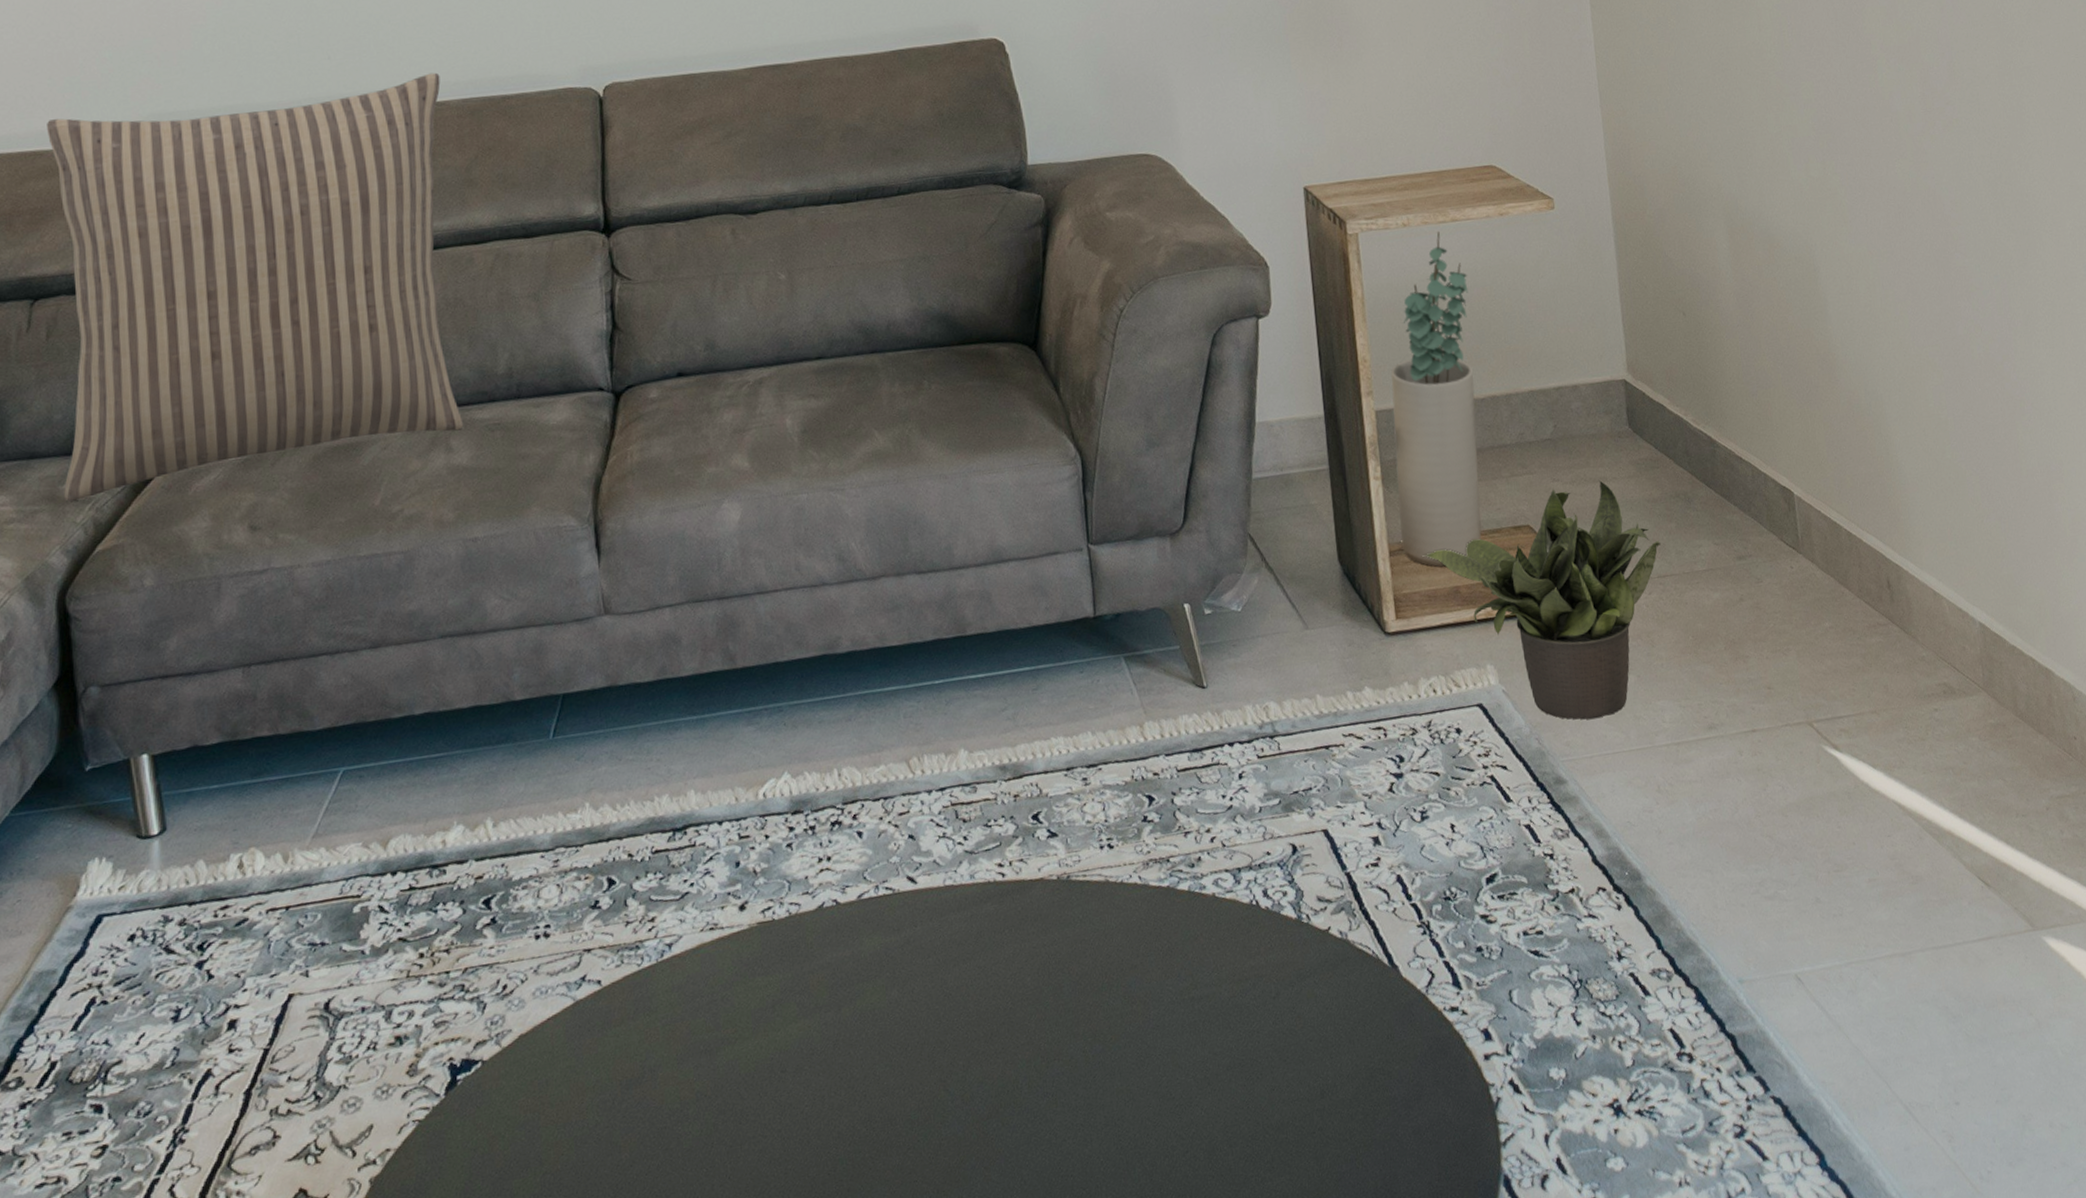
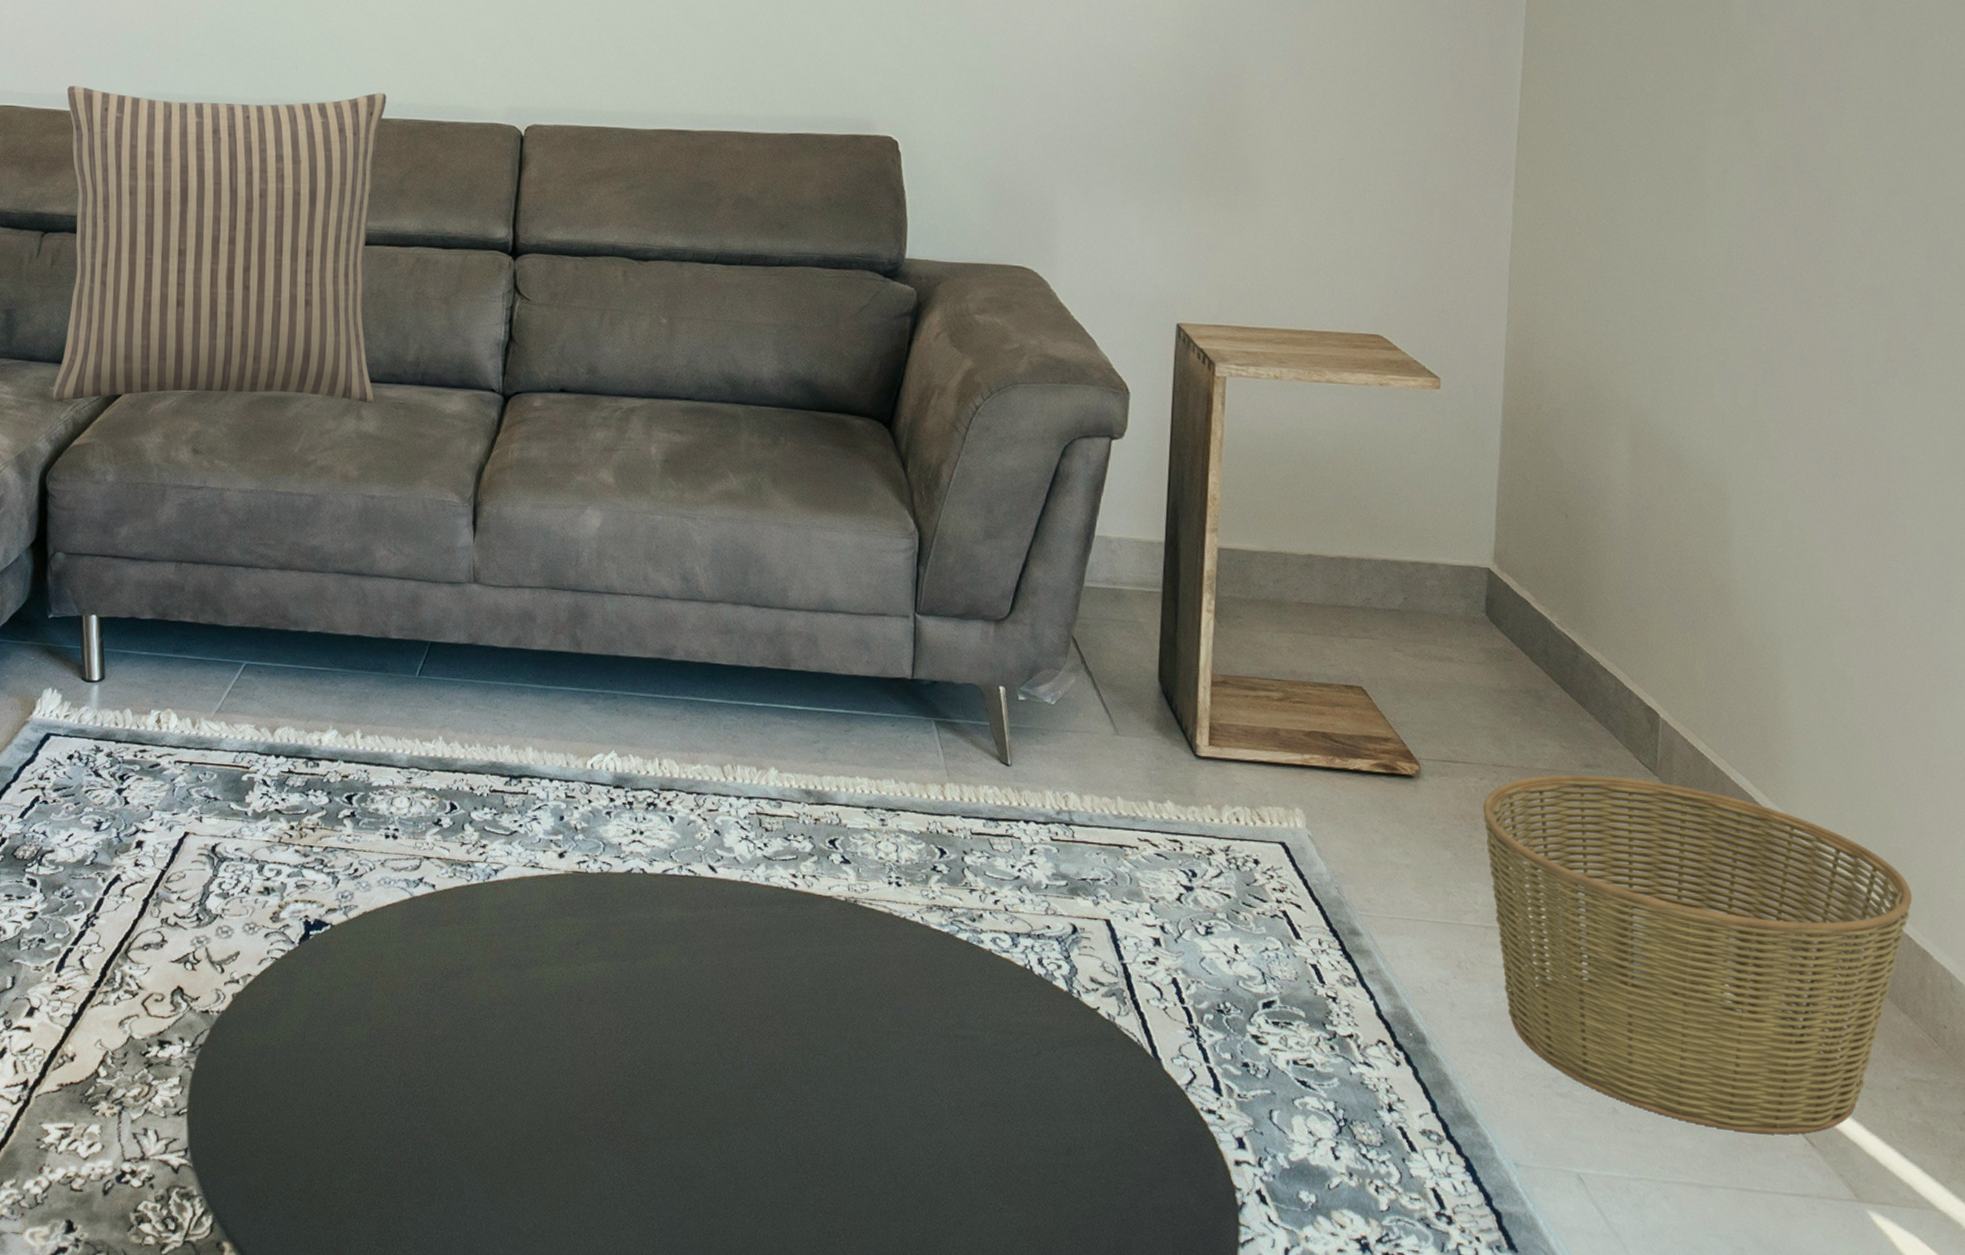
vase: present [1391,232,1482,567] -> none [1225,390,1336,707]
potted plant: present [1422,478,1661,720] -> none [1245,657,1501,884]
basket: none [1655,558,2030,894] -> present [1482,774,1913,1135]

